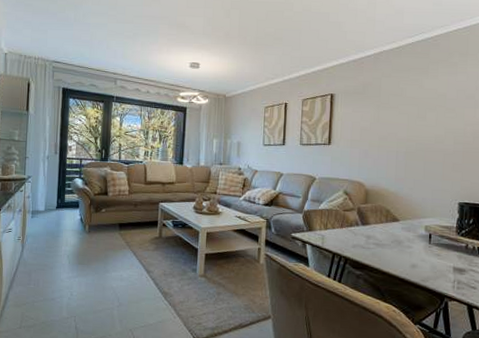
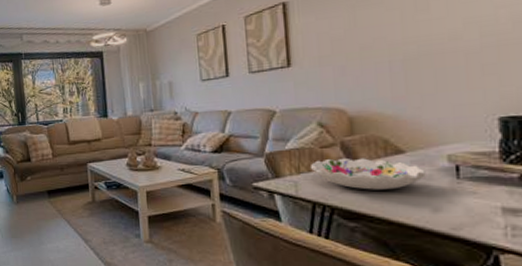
decorative bowl: none [335,219,410,248] -> present [311,157,426,190]

